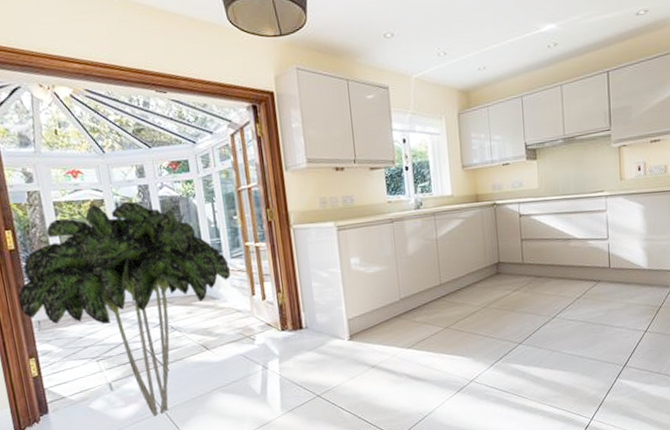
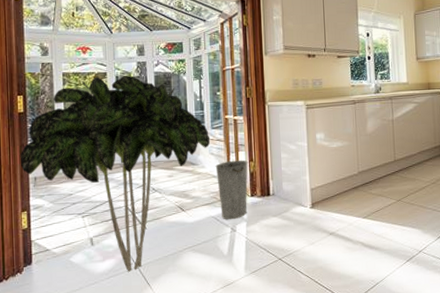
bucket: none [239,291,278,357] -> present [215,160,248,220]

